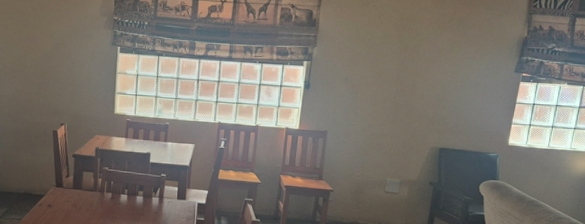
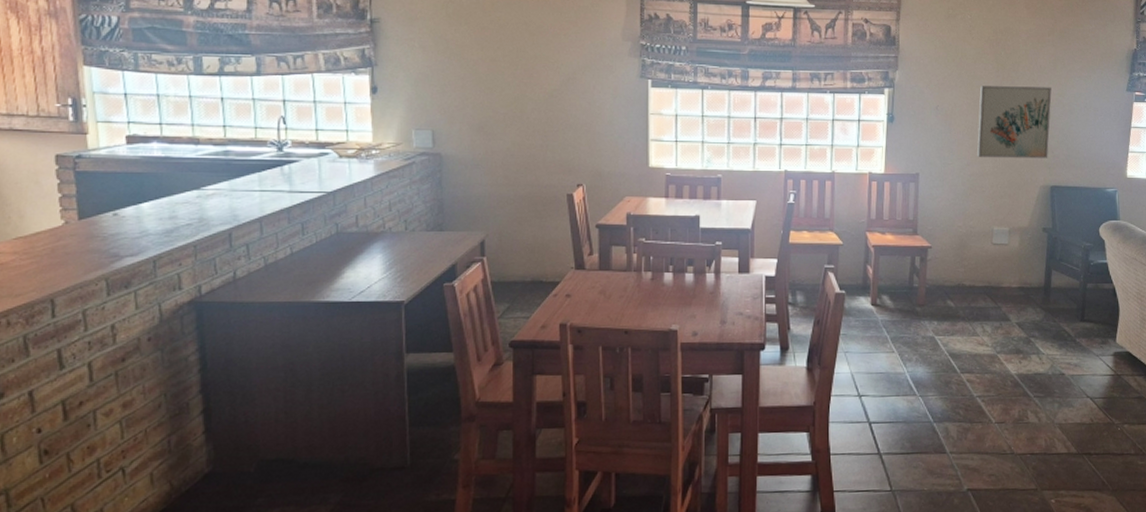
wall art: none [377,62,447,125] -> present [976,86,1052,159]

